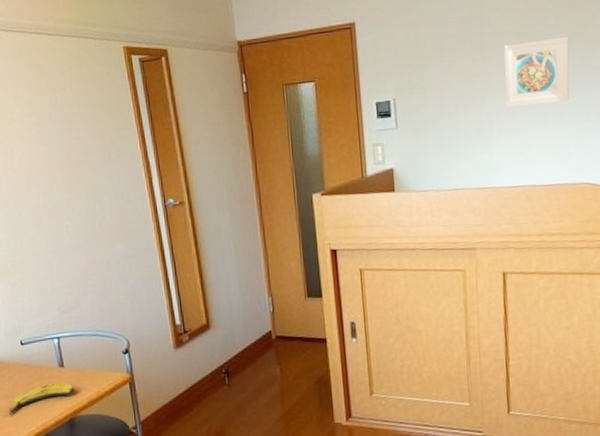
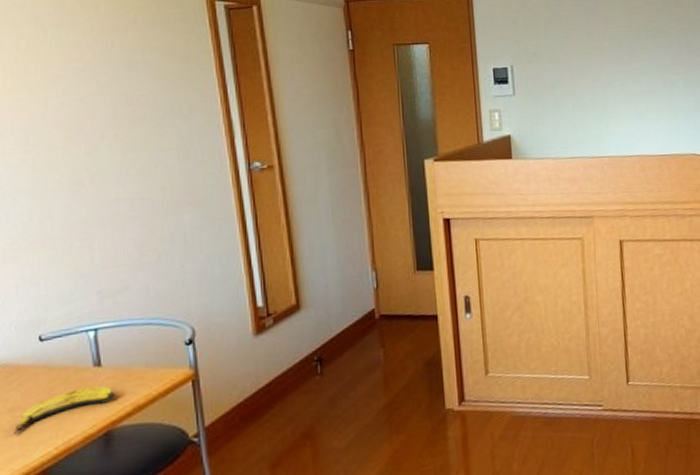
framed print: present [504,36,570,107] -> none [617,18,677,80]

